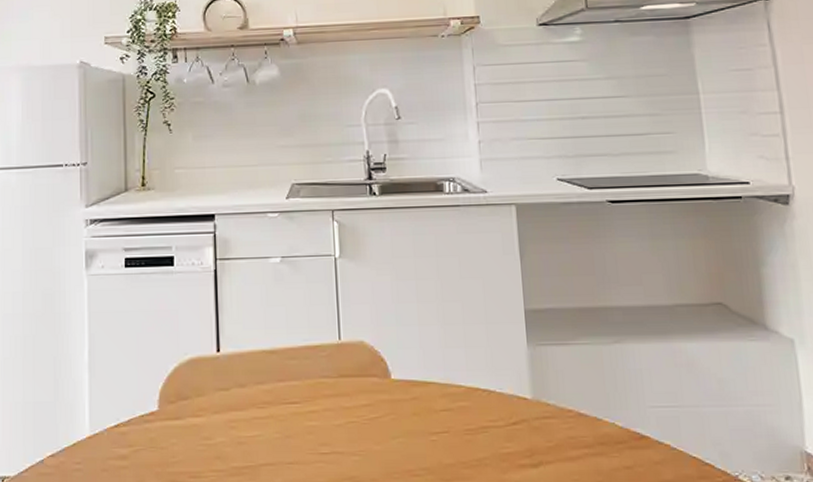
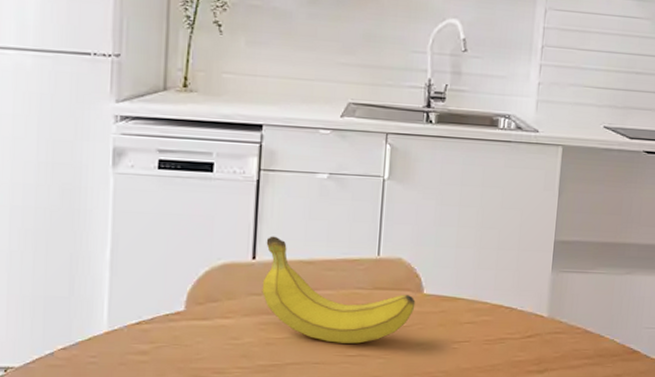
fruit: none [228,326,385,440] -> present [262,236,416,344]

